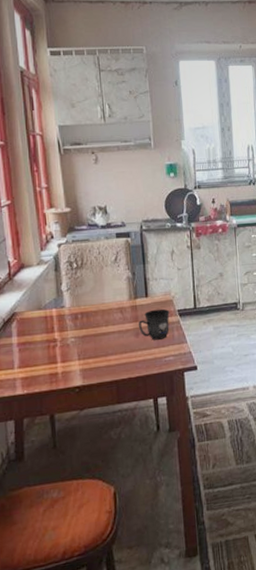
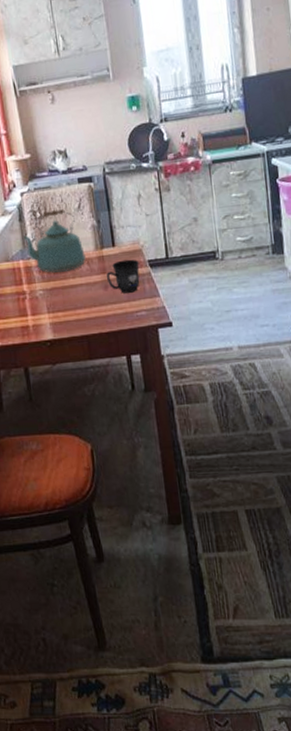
kettle: none [57,261,119,321] -> present [22,209,86,273]

